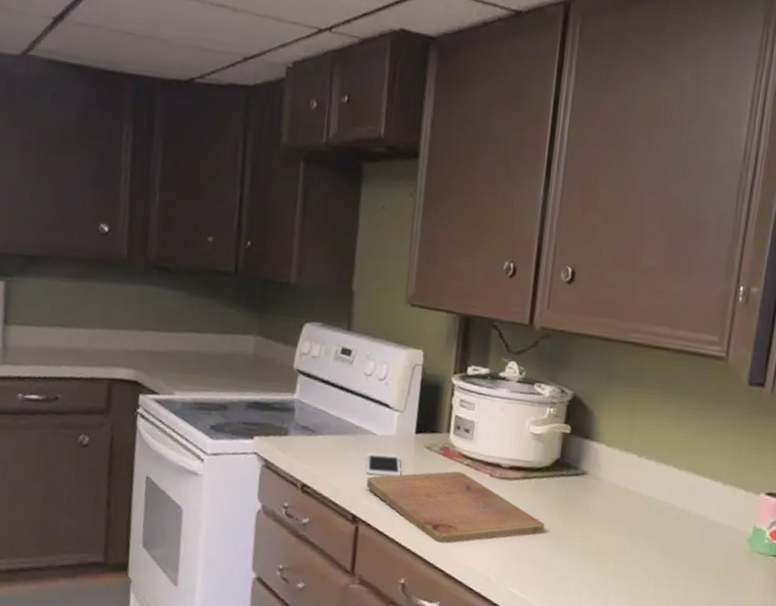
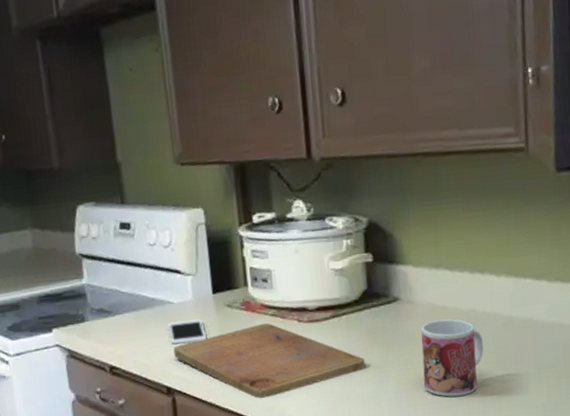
mug: none [595,500,656,577] -> present [421,319,484,397]

